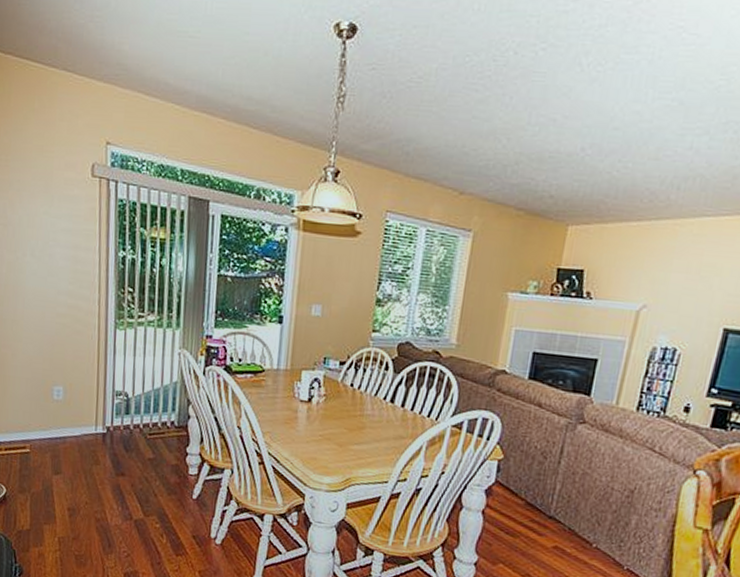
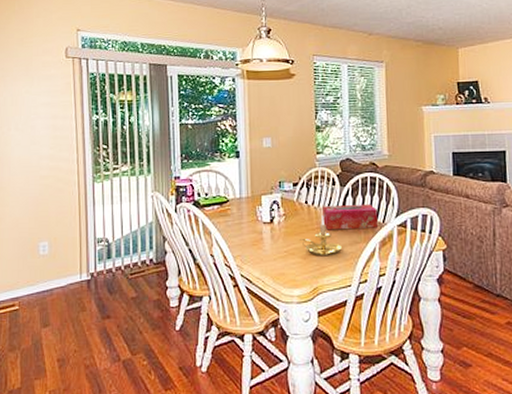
candle holder: none [338,401,385,447] -> present [300,214,342,255]
tissue box: none [367,392,433,425] -> present [323,204,378,230]

